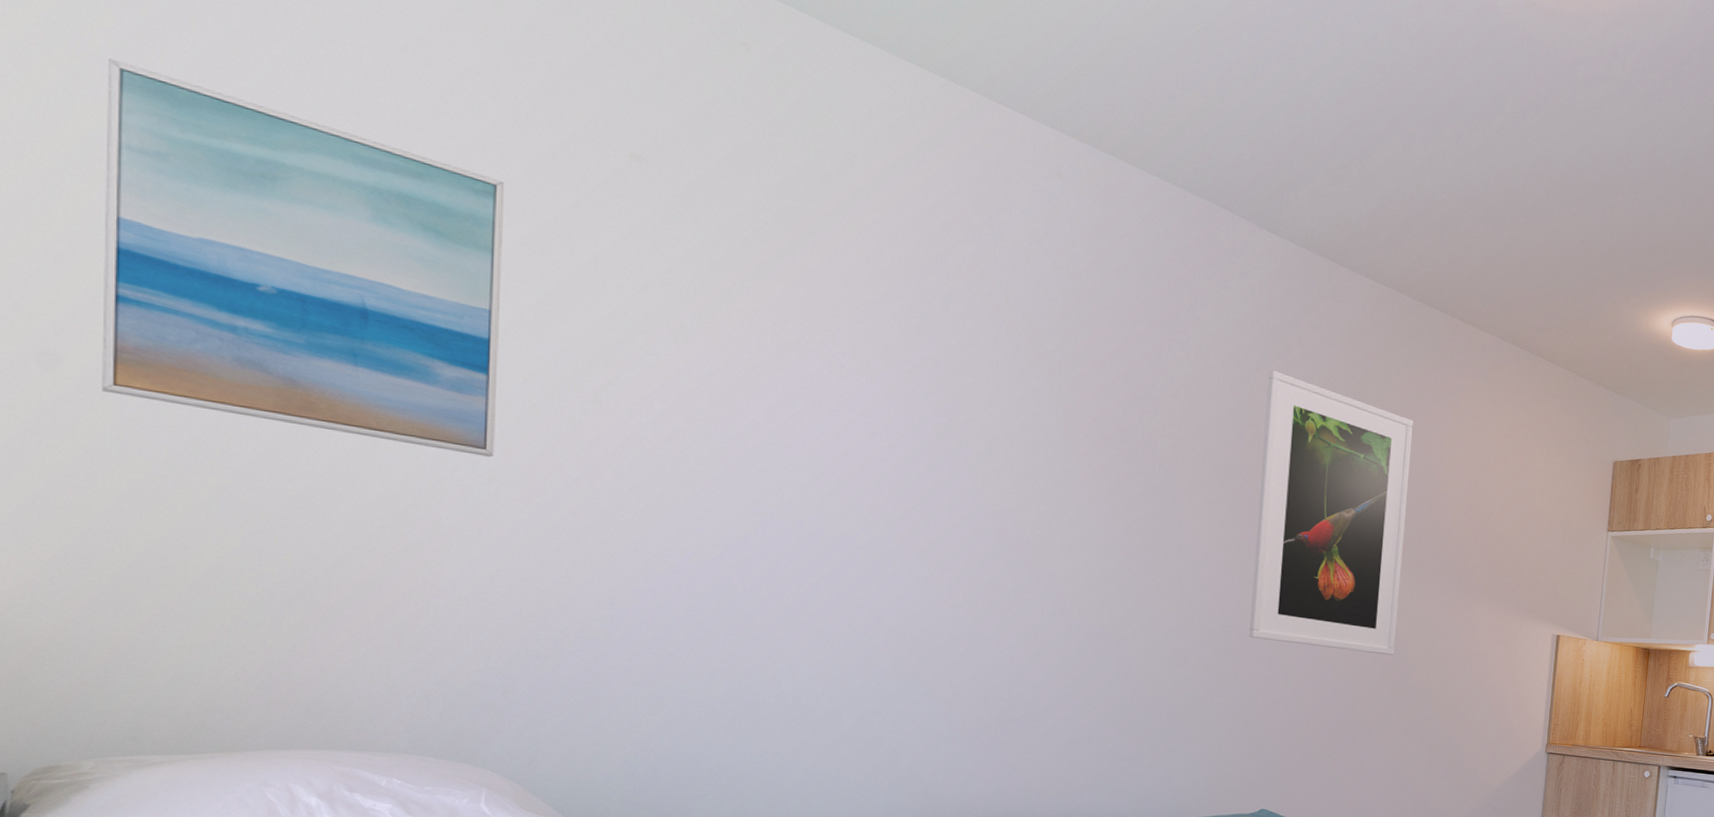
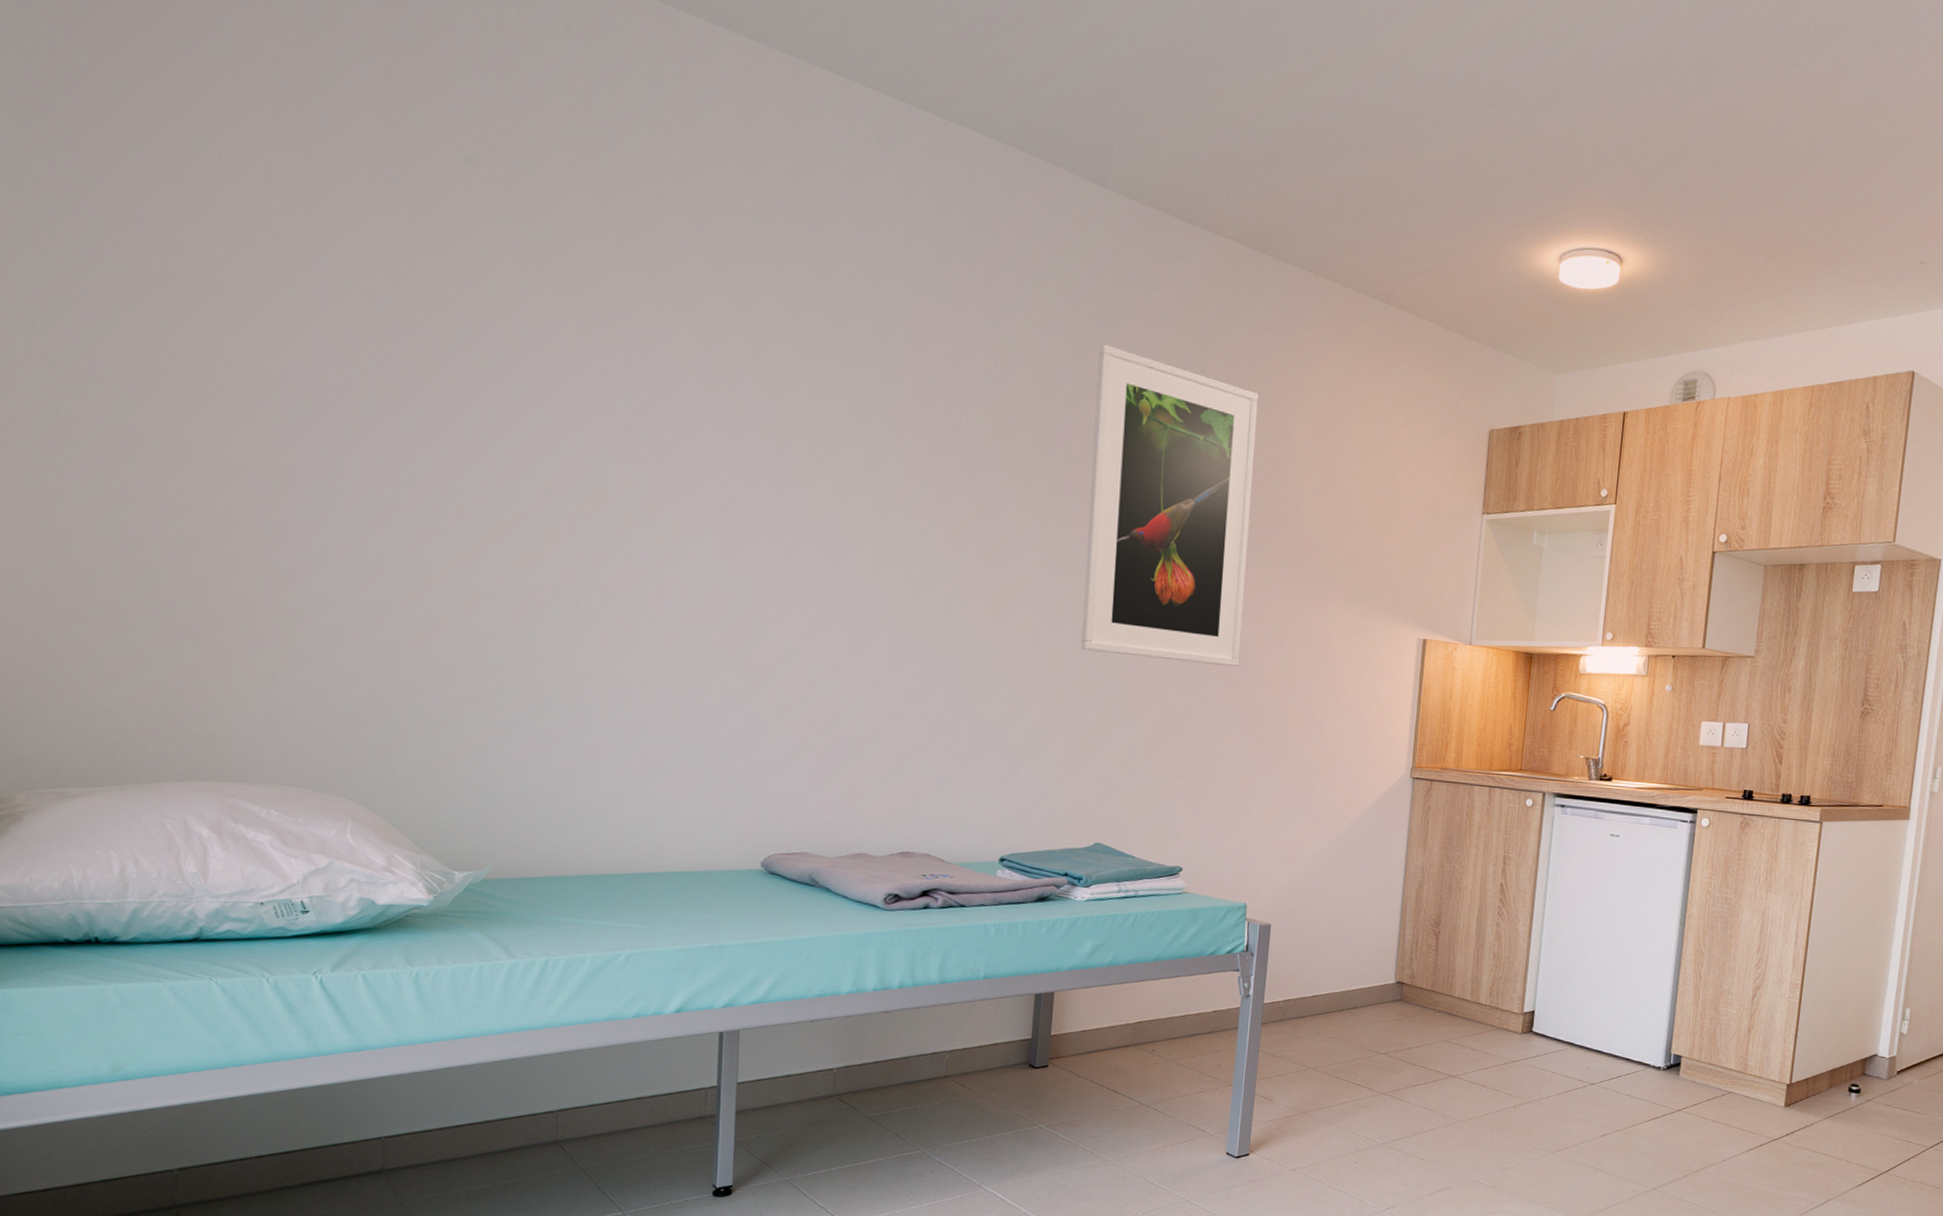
wall art: present [102,58,505,457] -> none [15,102,352,481]

